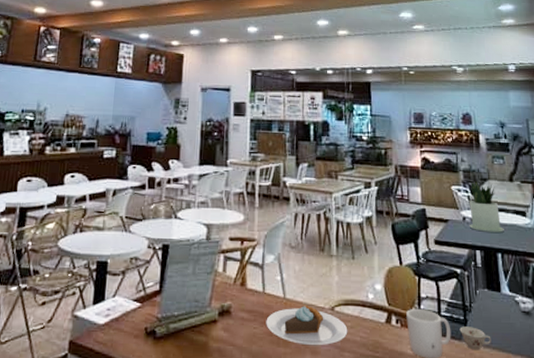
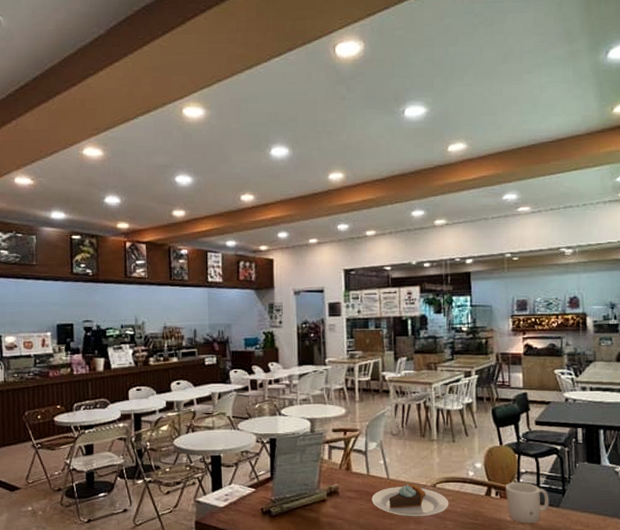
teacup: present [459,326,491,351] -> none [558,495,589,515]
planter: present [469,182,504,234] -> none [571,364,608,412]

